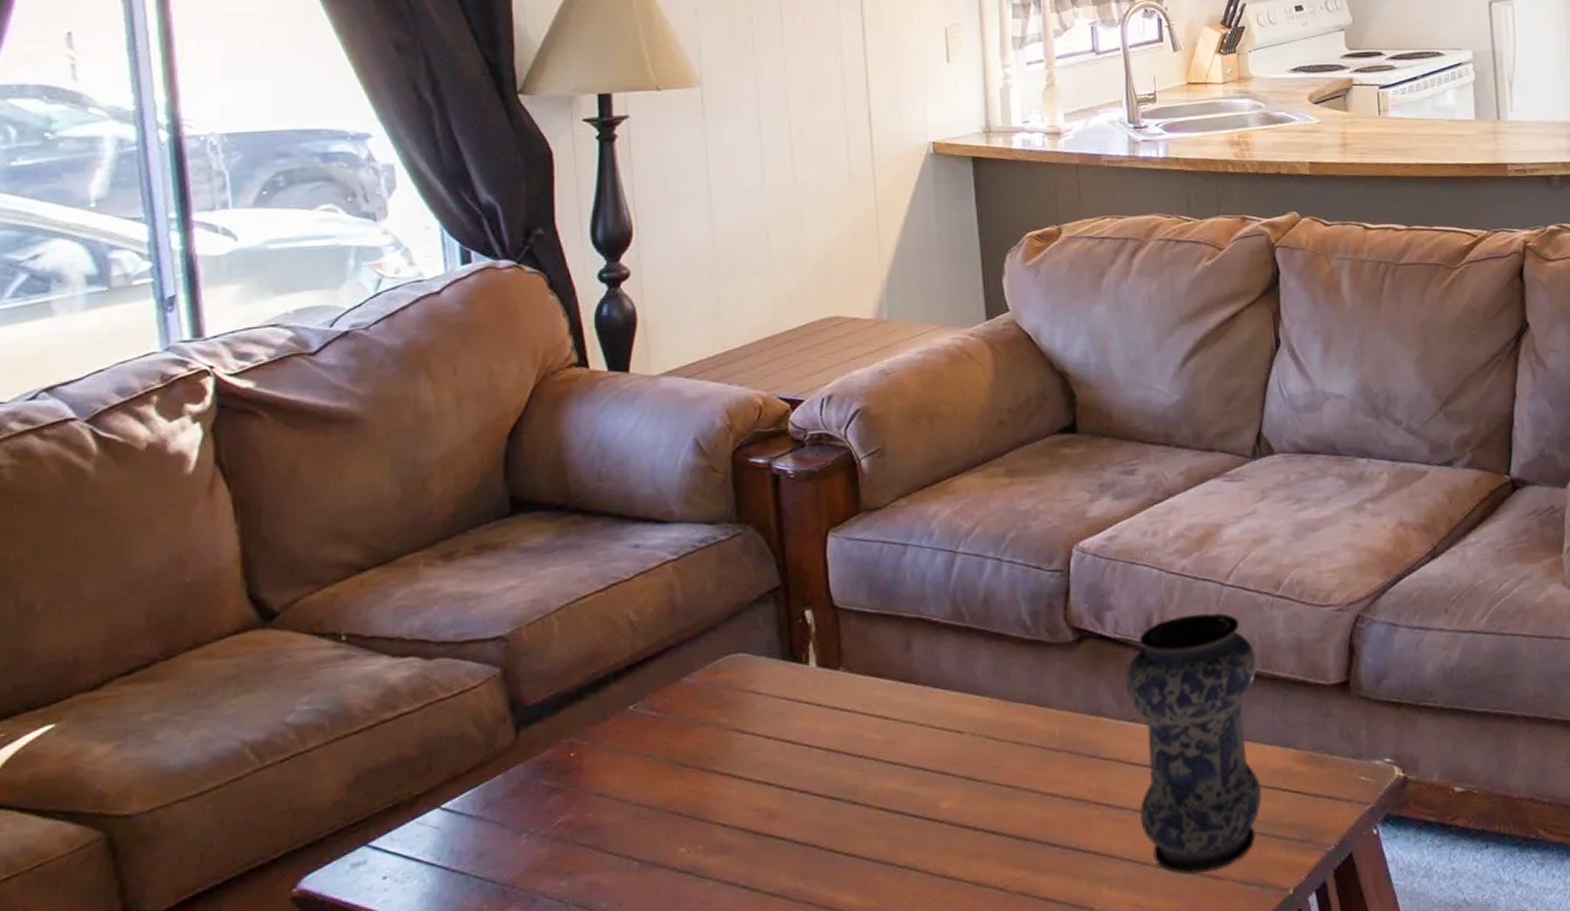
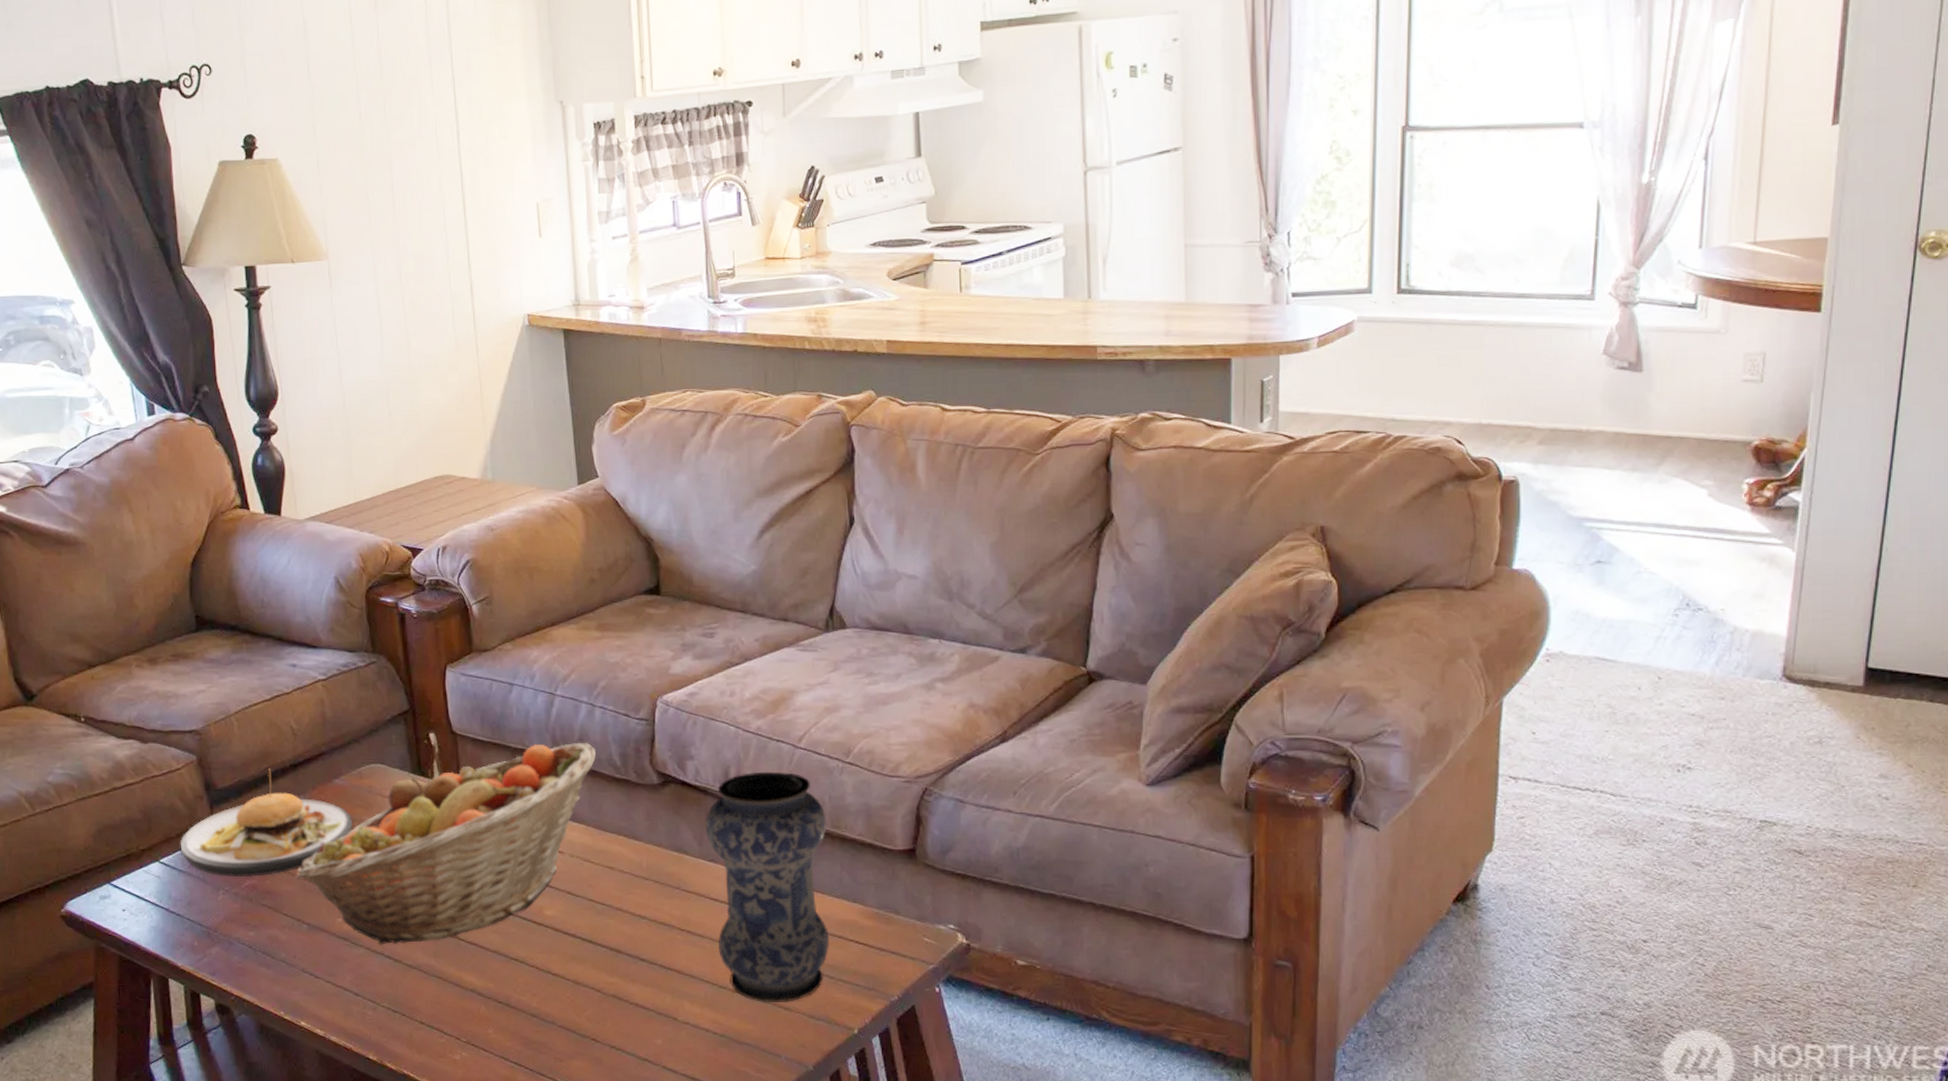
plate: none [470,673,704,816] -> present [180,768,352,877]
fruit basket: none [628,602,1004,874] -> present [296,742,597,945]

